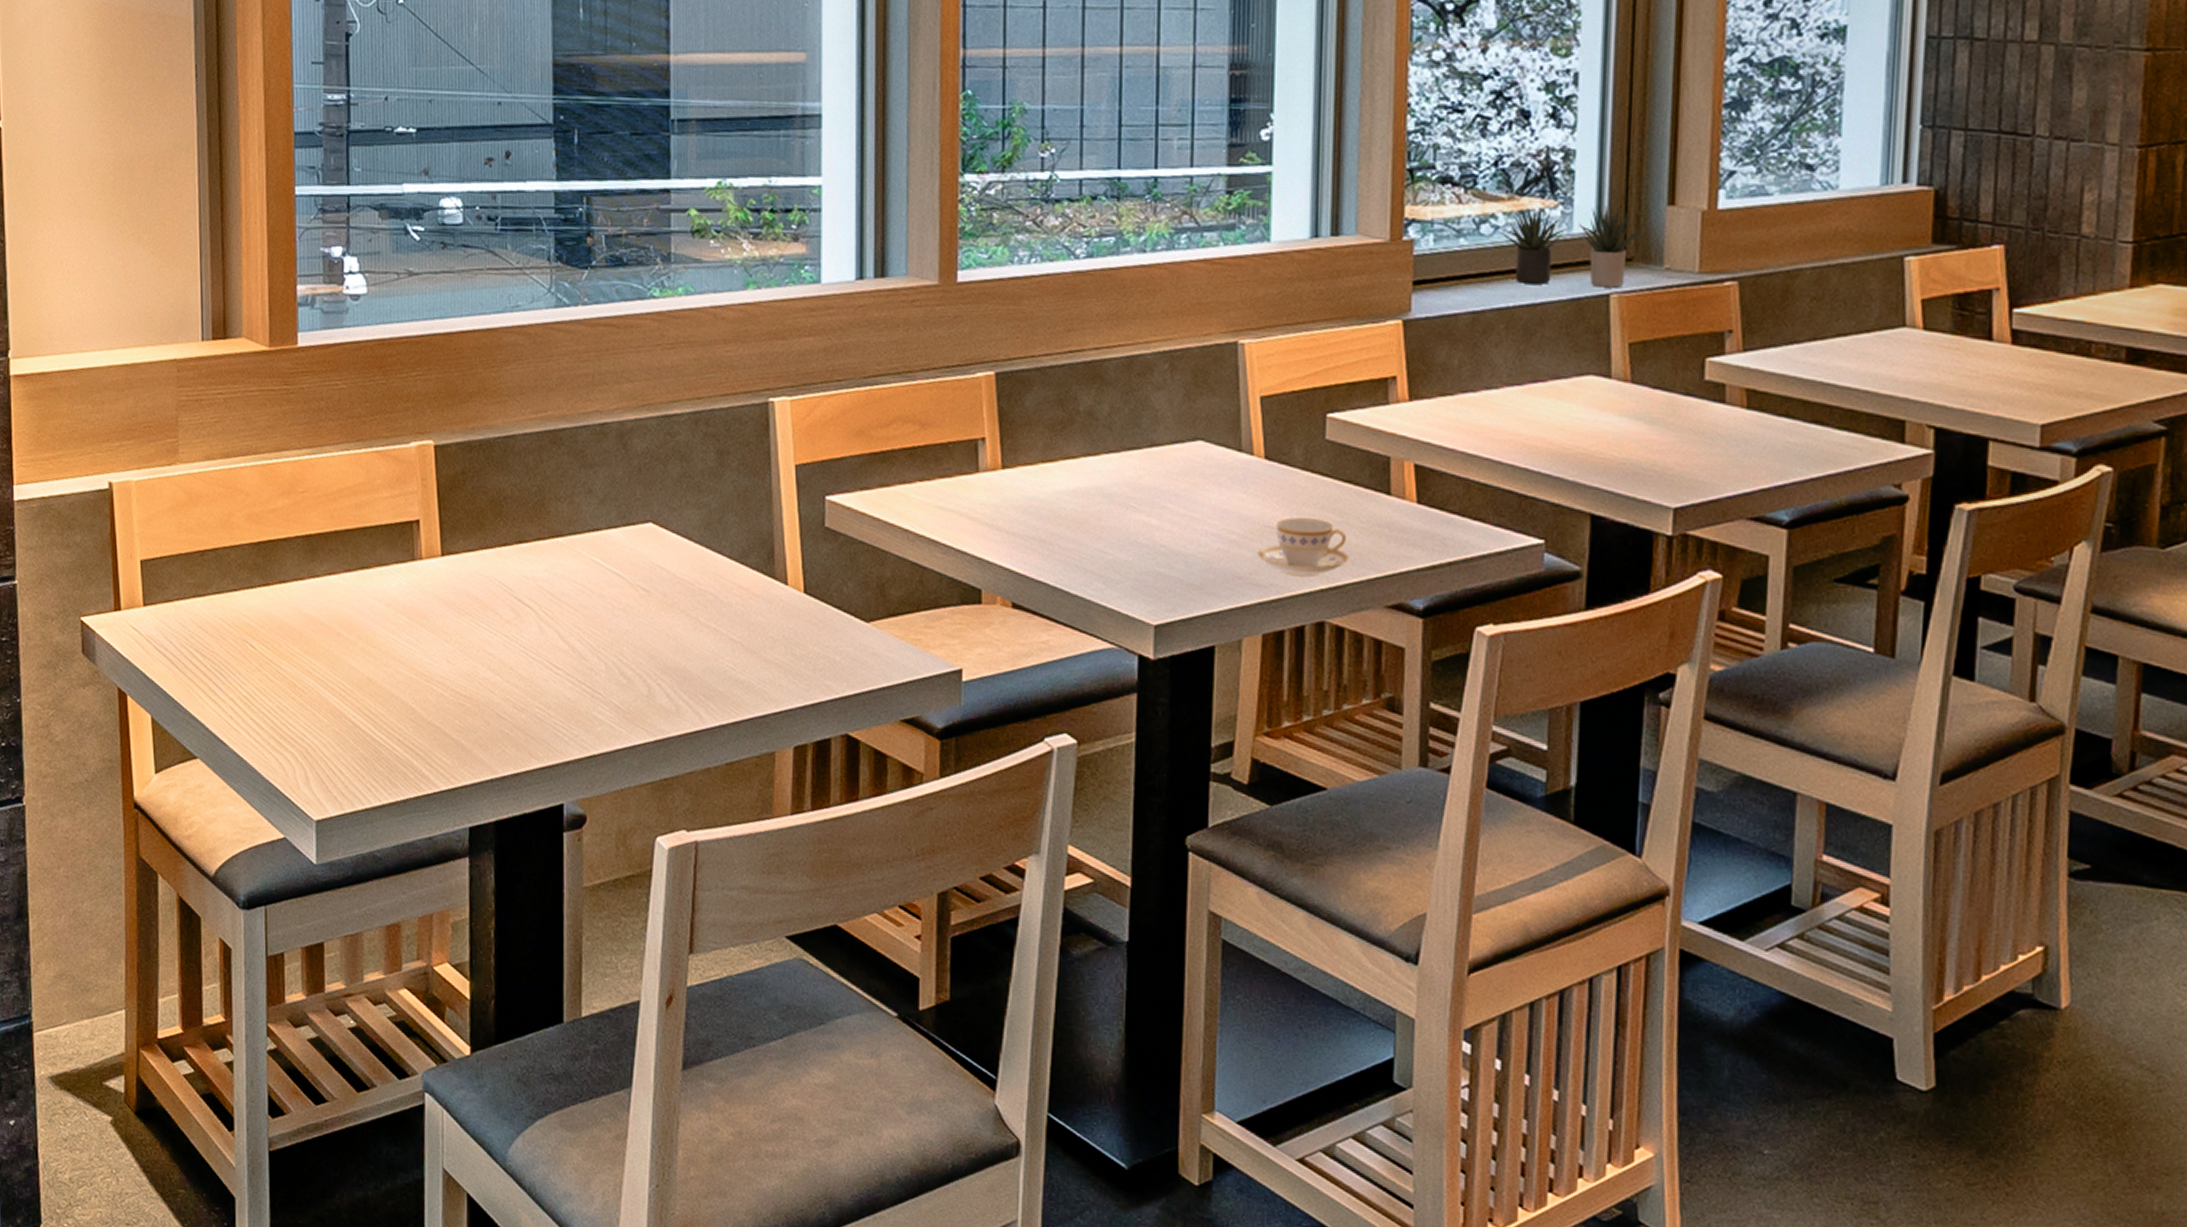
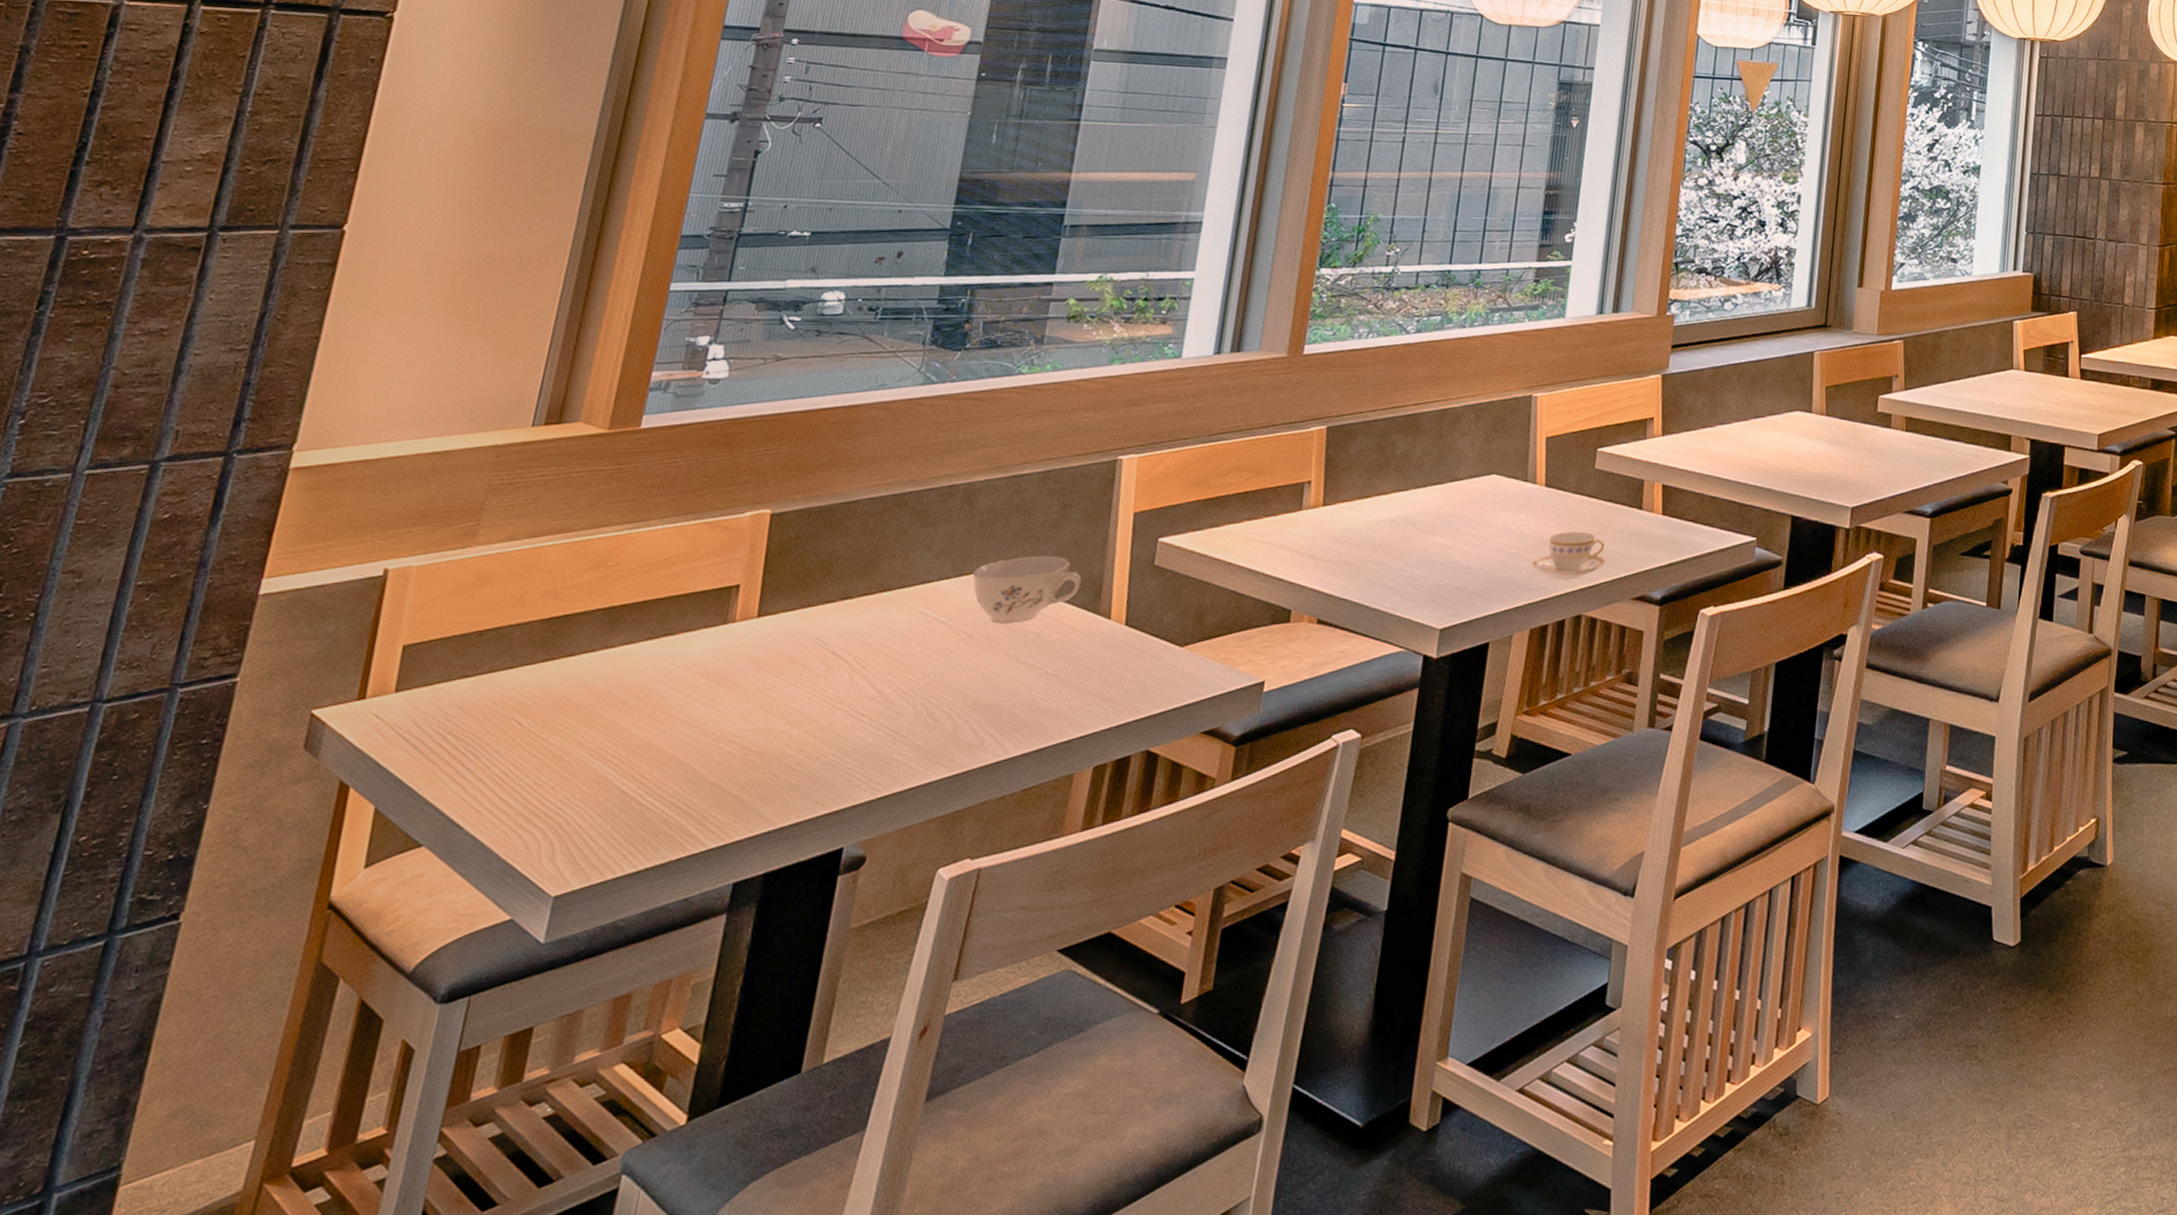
teacup: none [640,507,751,582] -> present [972,555,1082,624]
succulent plant: present [1499,206,1646,288] -> none [1738,288,1842,347]

